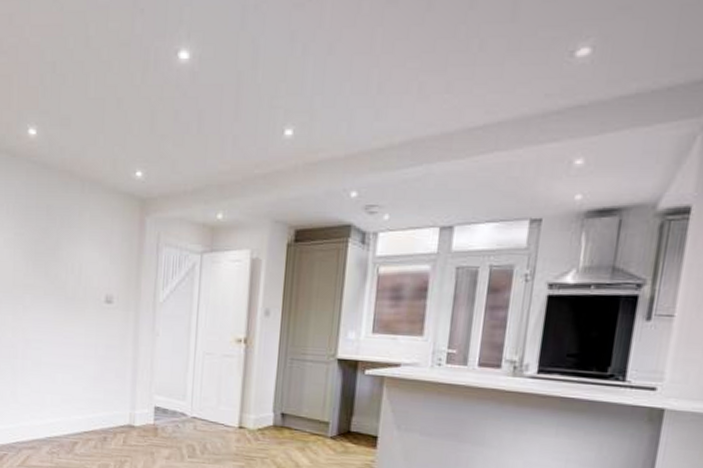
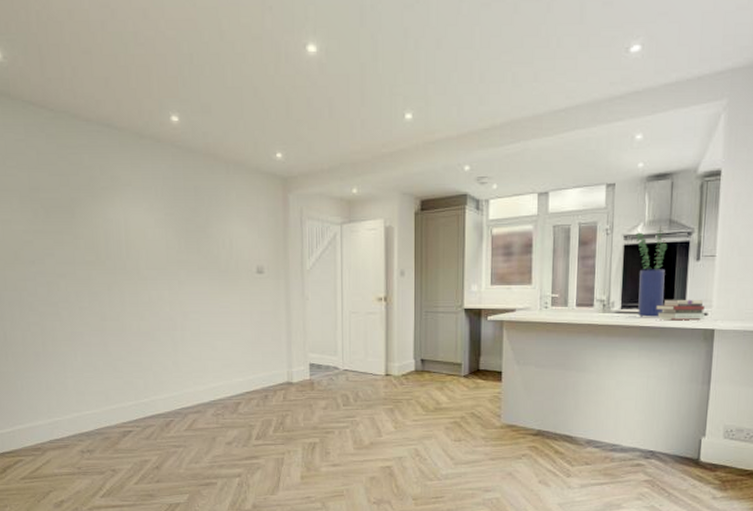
vase: none [559,273,608,387] -> present [635,225,668,317]
books: none [585,365,653,397] -> present [656,299,705,321]

